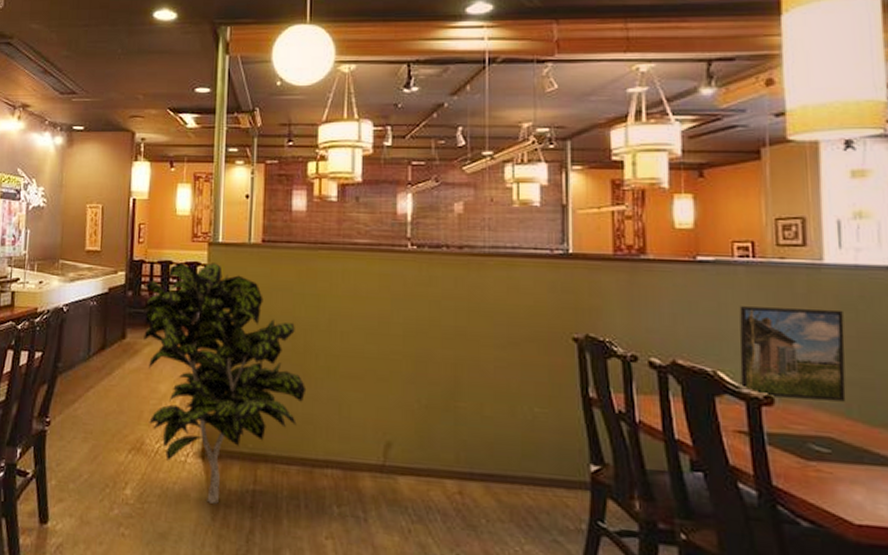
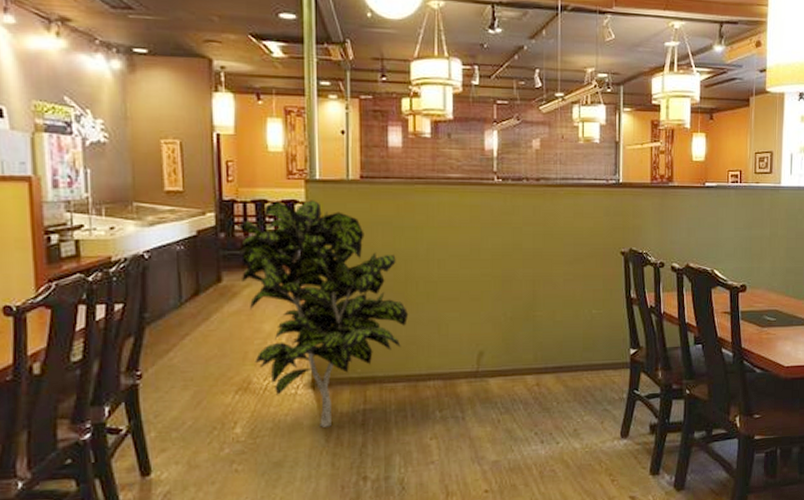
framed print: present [739,306,846,402] -> none [728,220,789,285]

